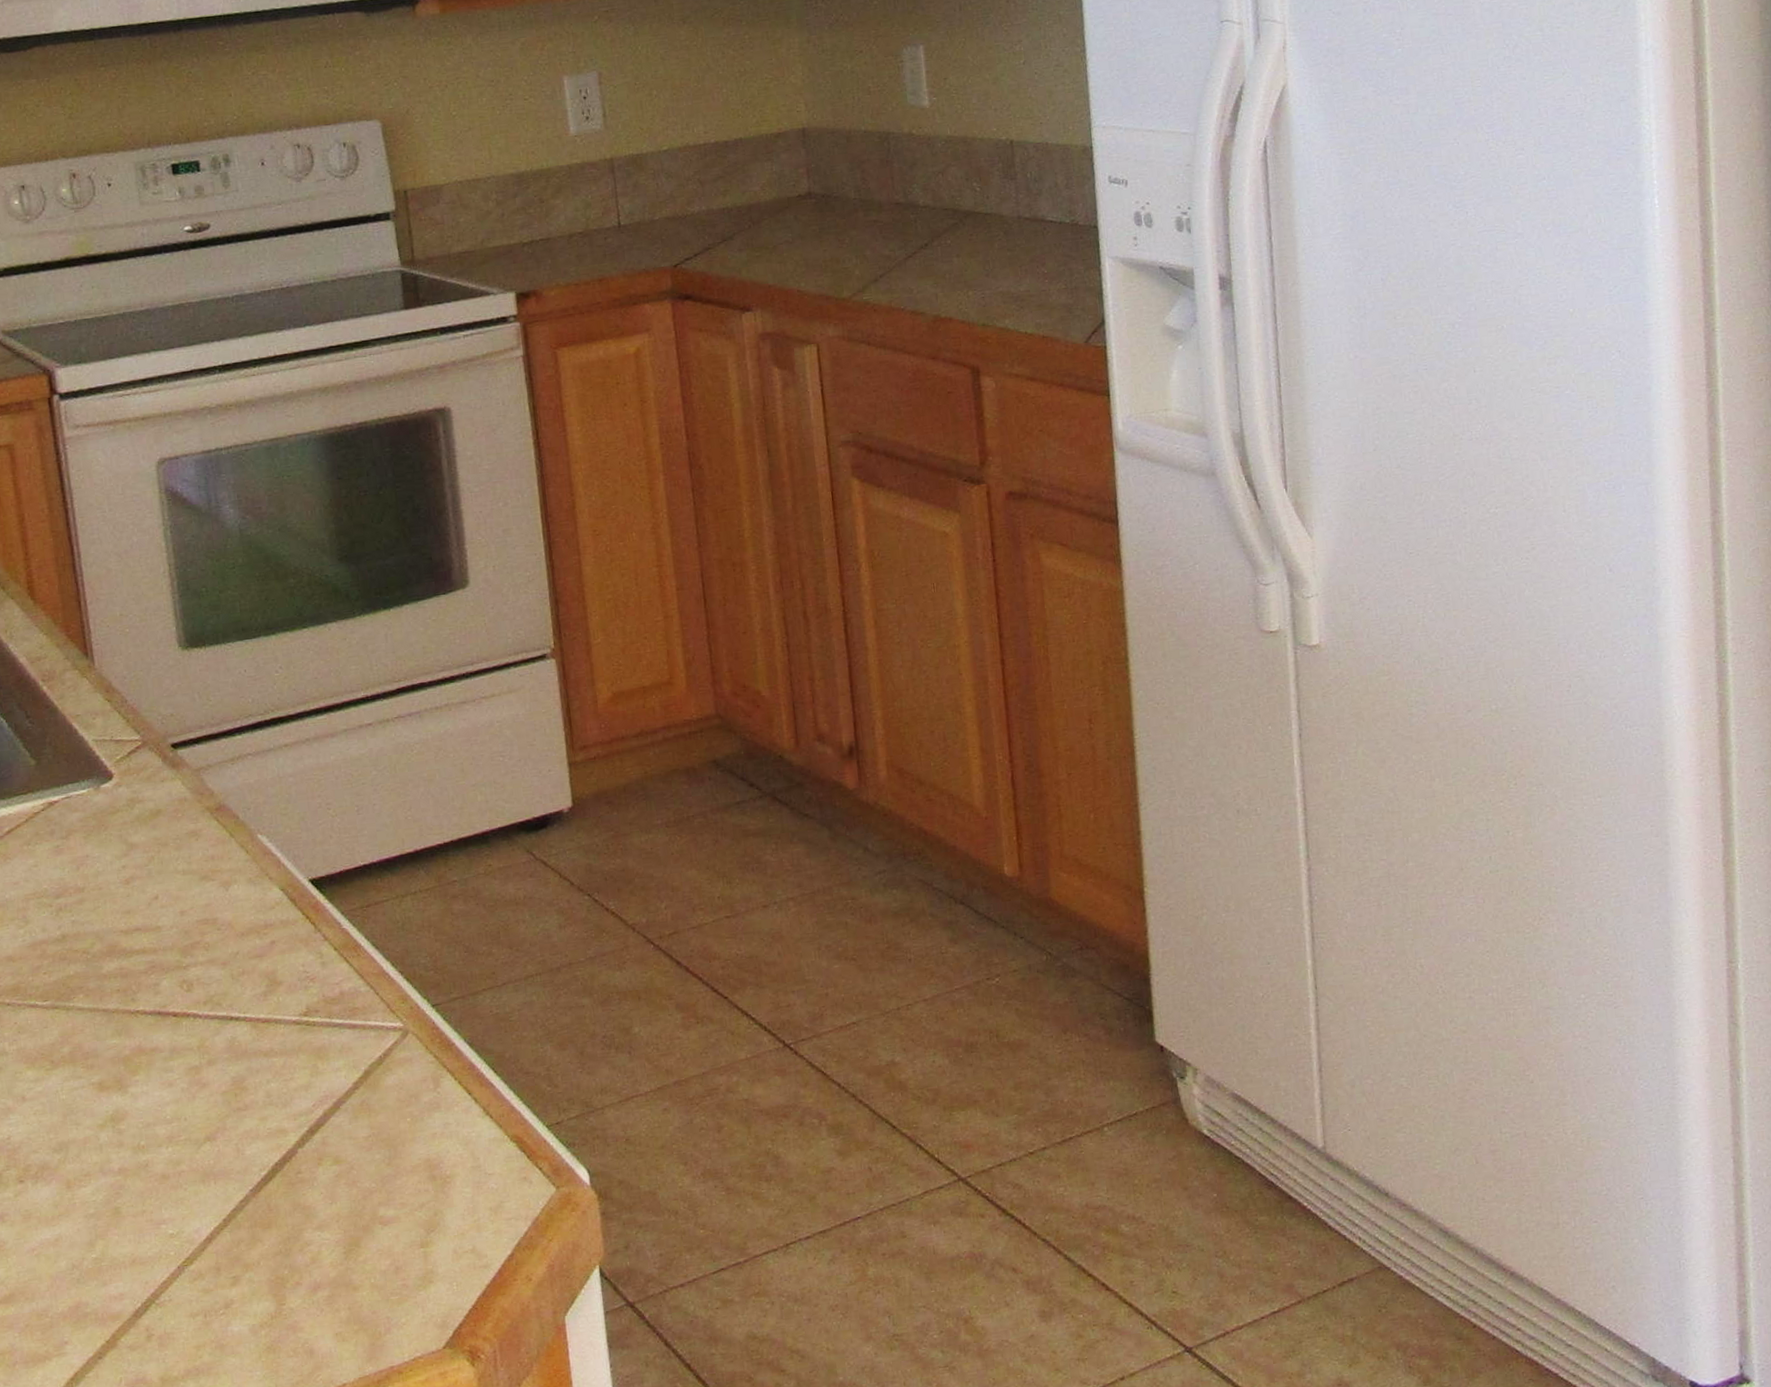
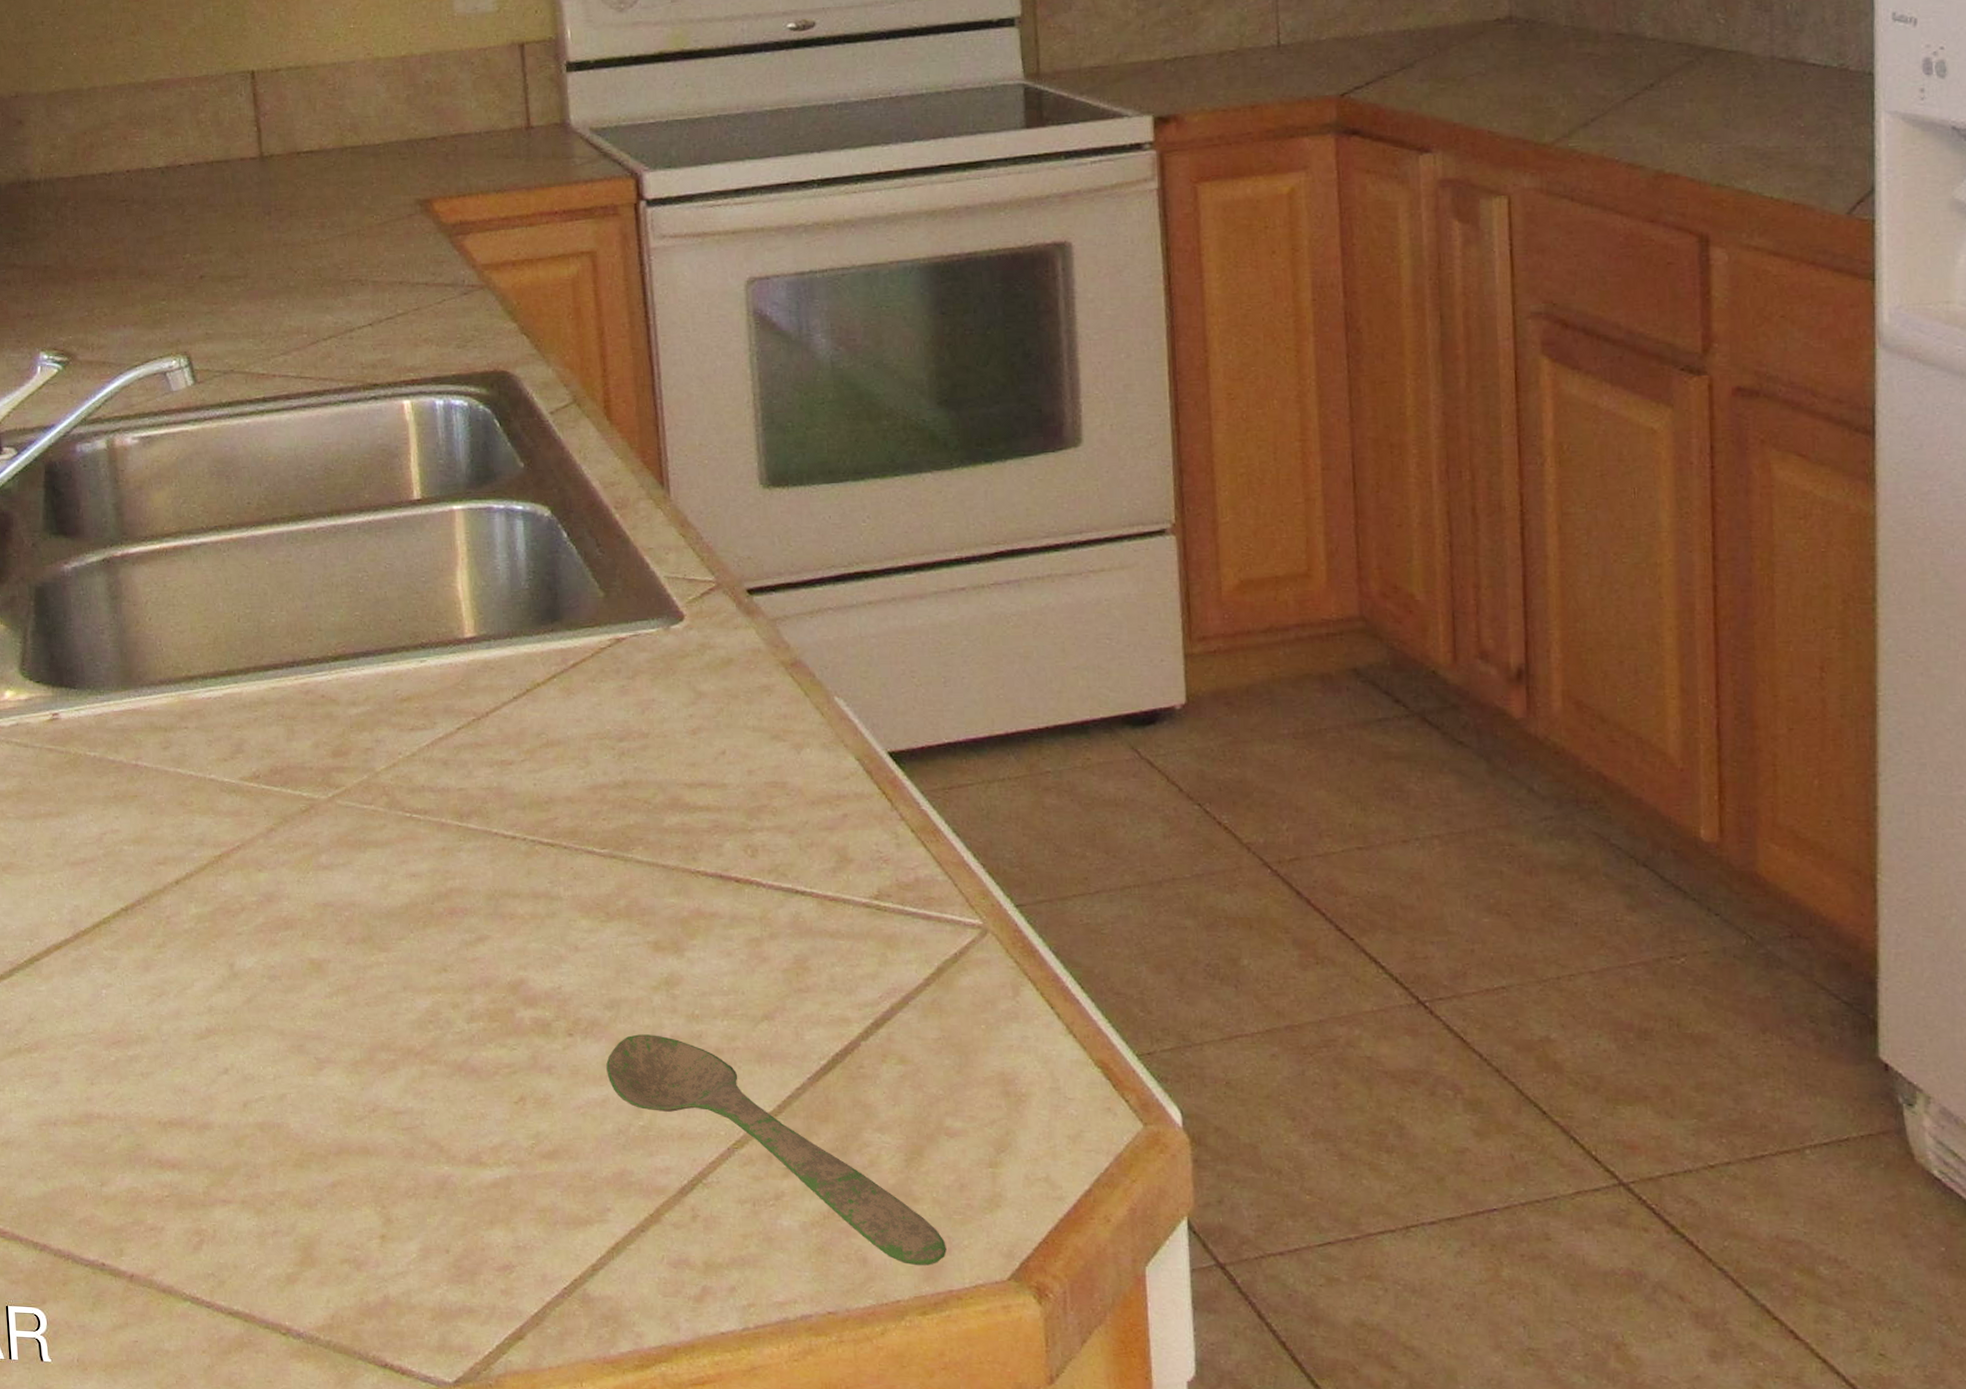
spoon: none [57,1170,386,1349] -> present [606,1034,947,1265]

